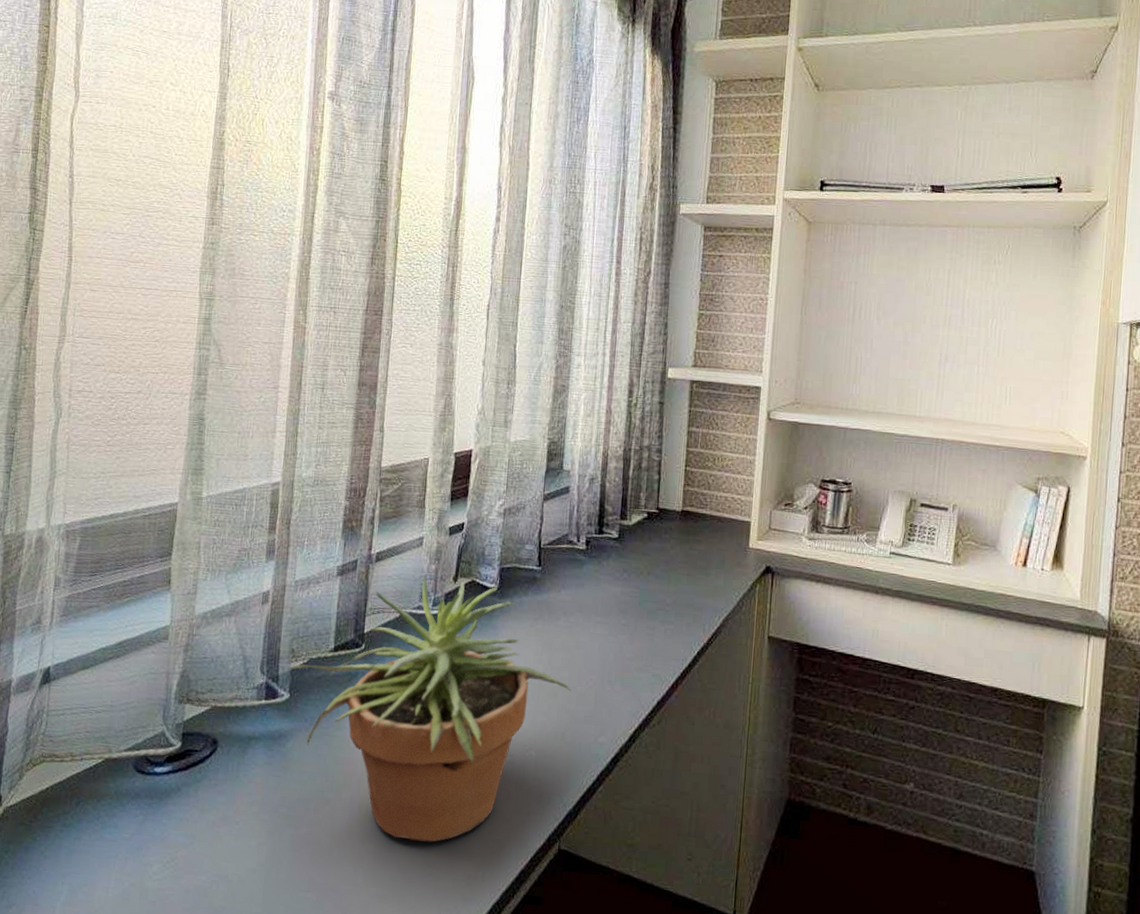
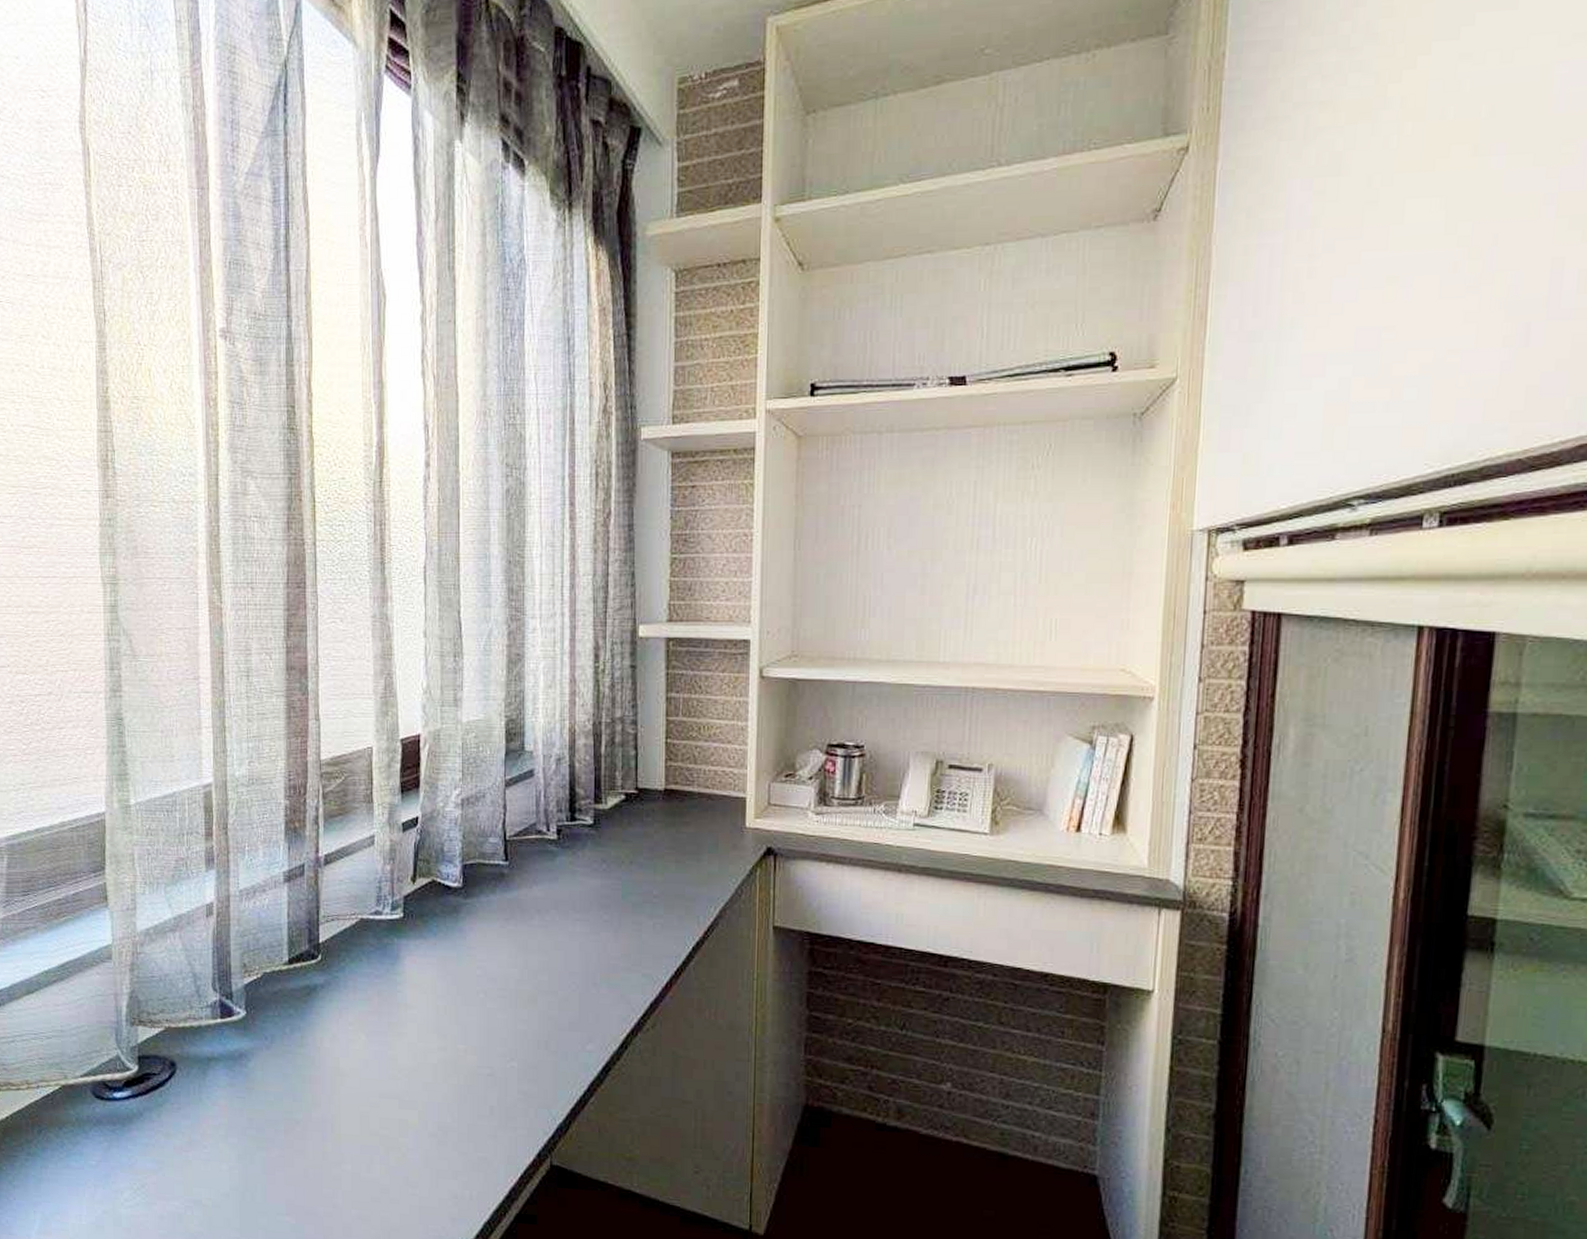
potted plant: present [285,575,572,842] -> none [238,877,553,1161]

